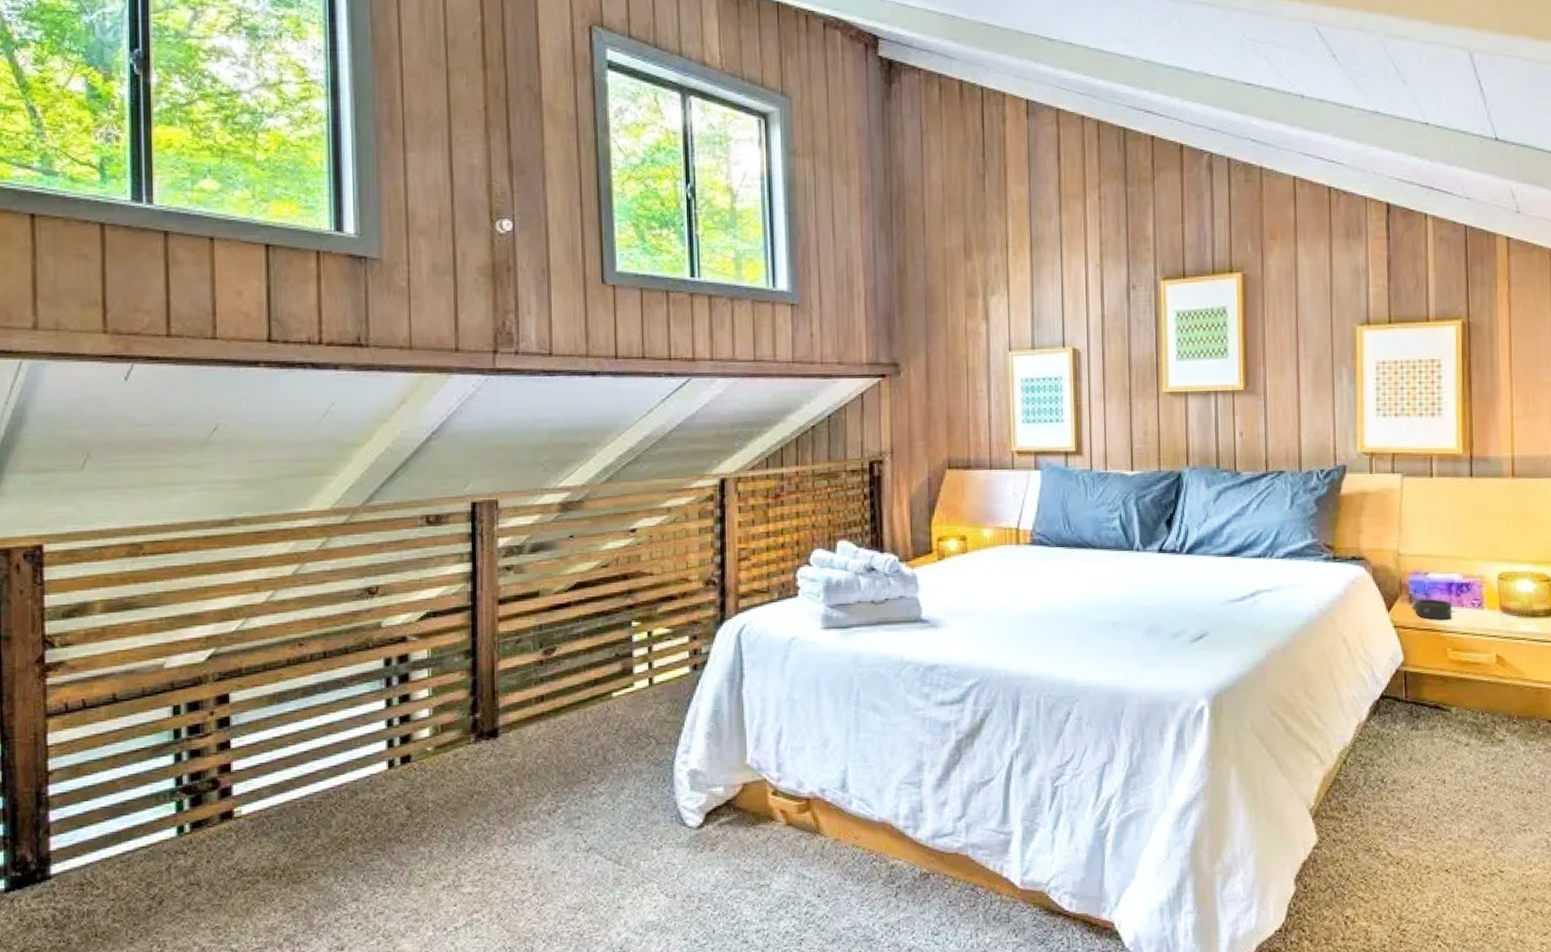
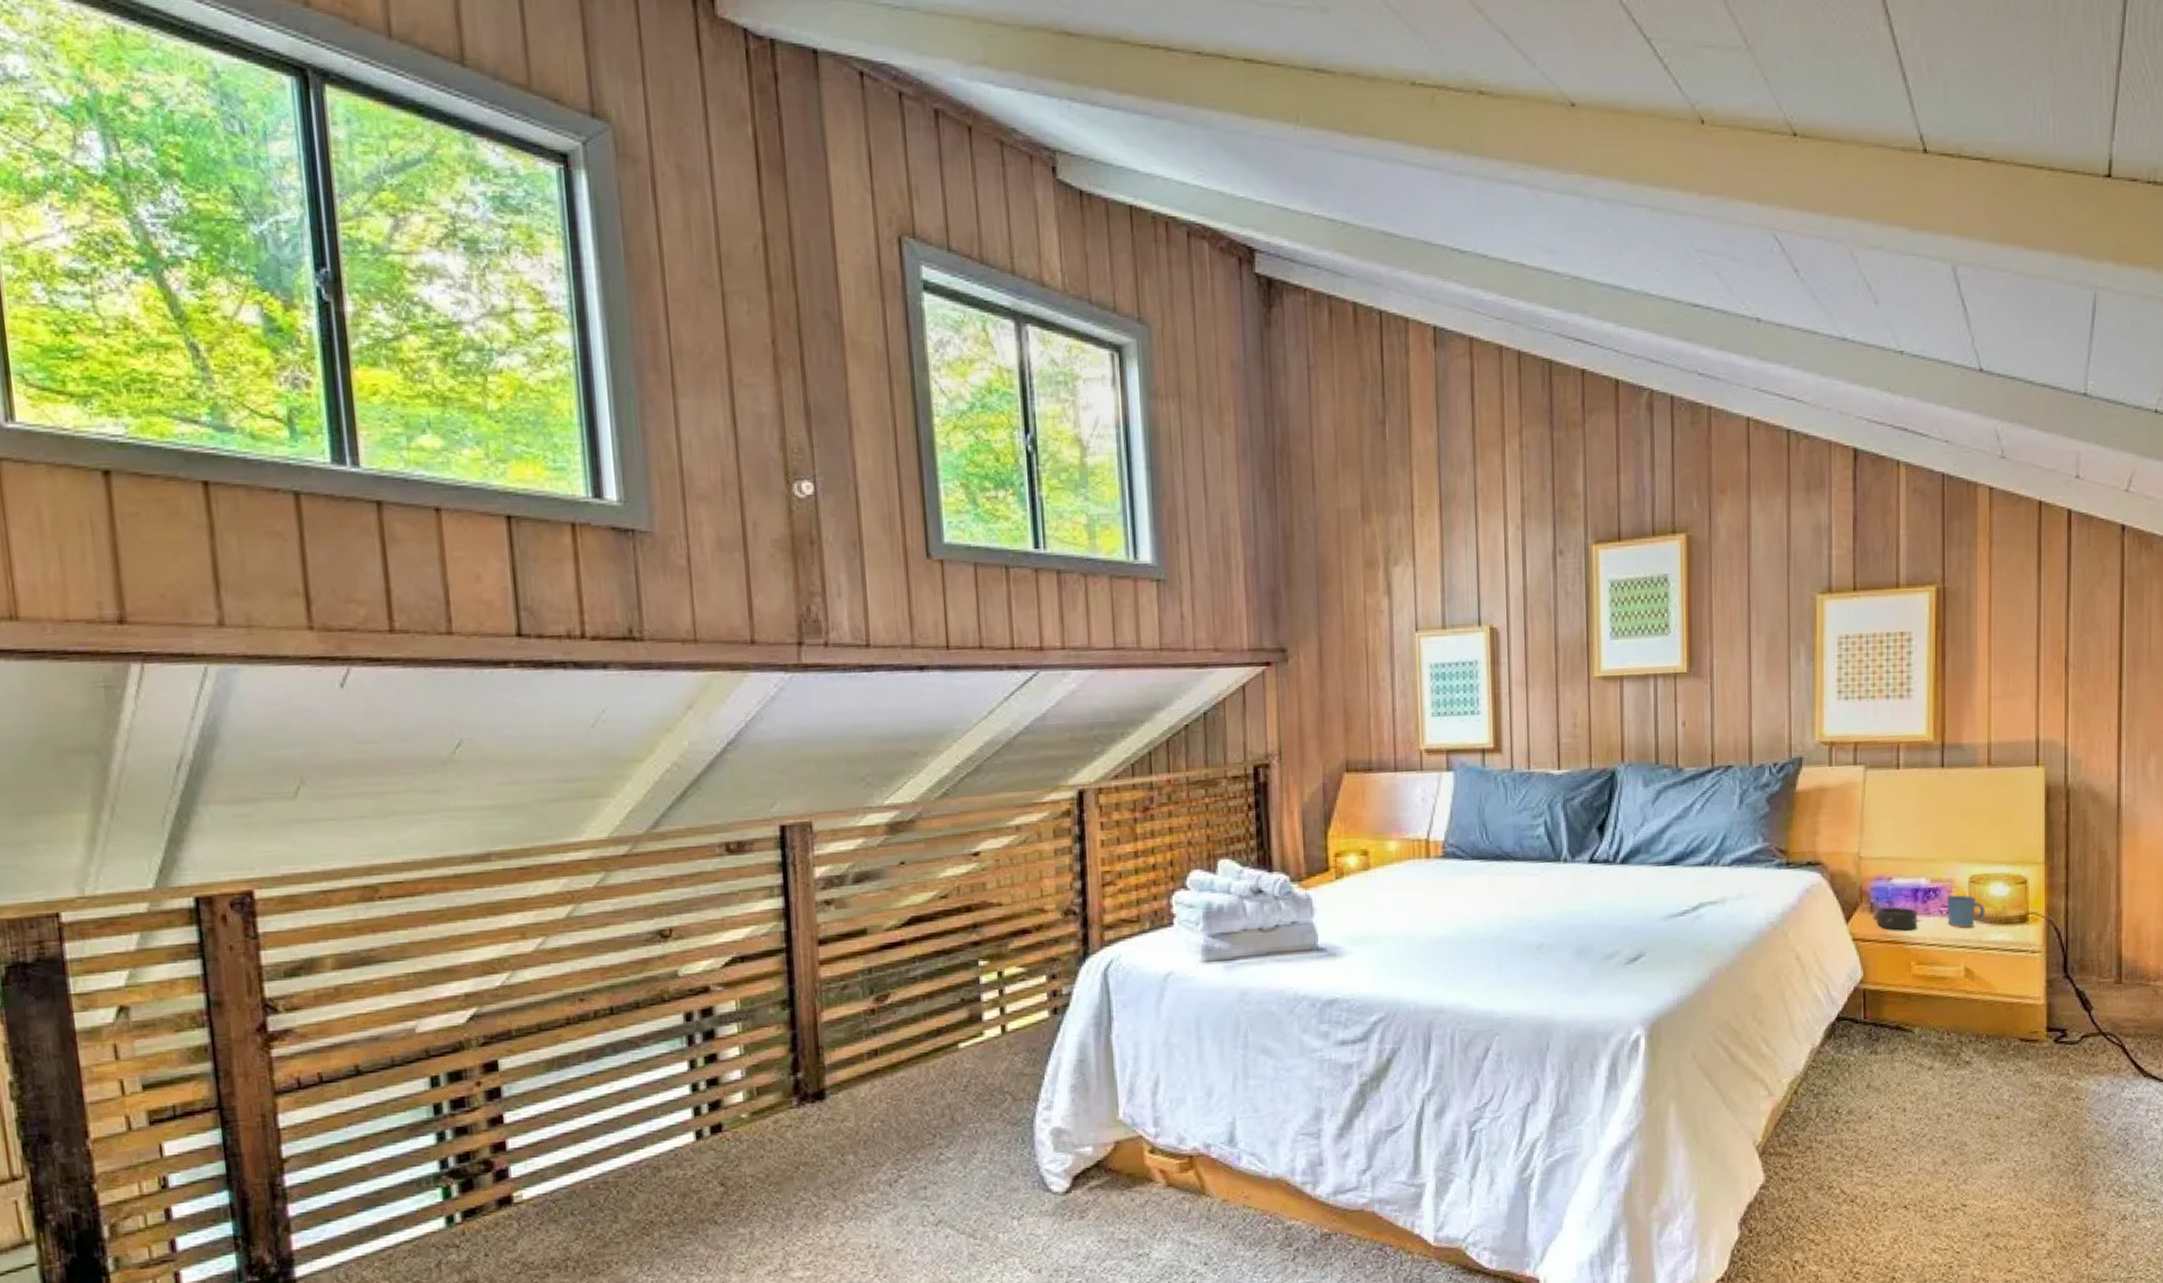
mug: none [1478,589,1514,620] -> present [1946,894,1985,929]

